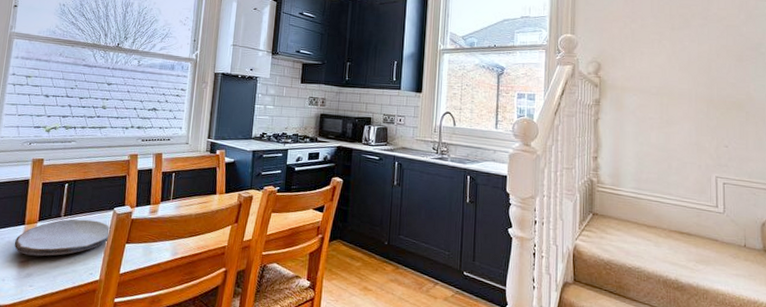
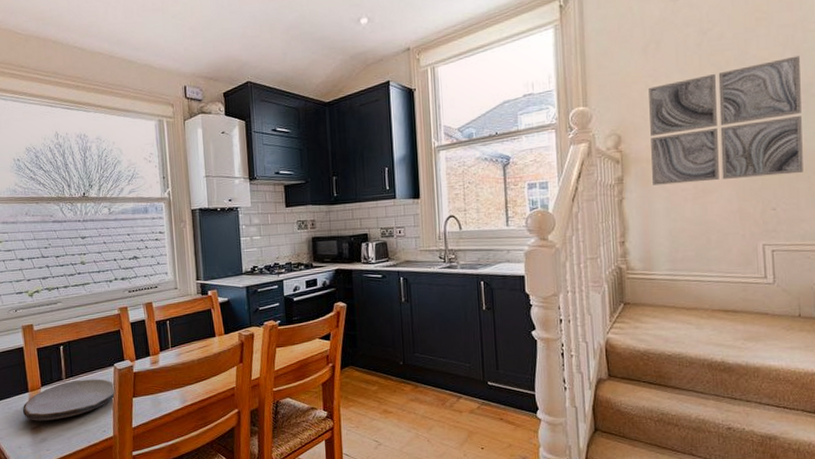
wall art: none [625,19,752,119] -> present [649,56,803,185]

